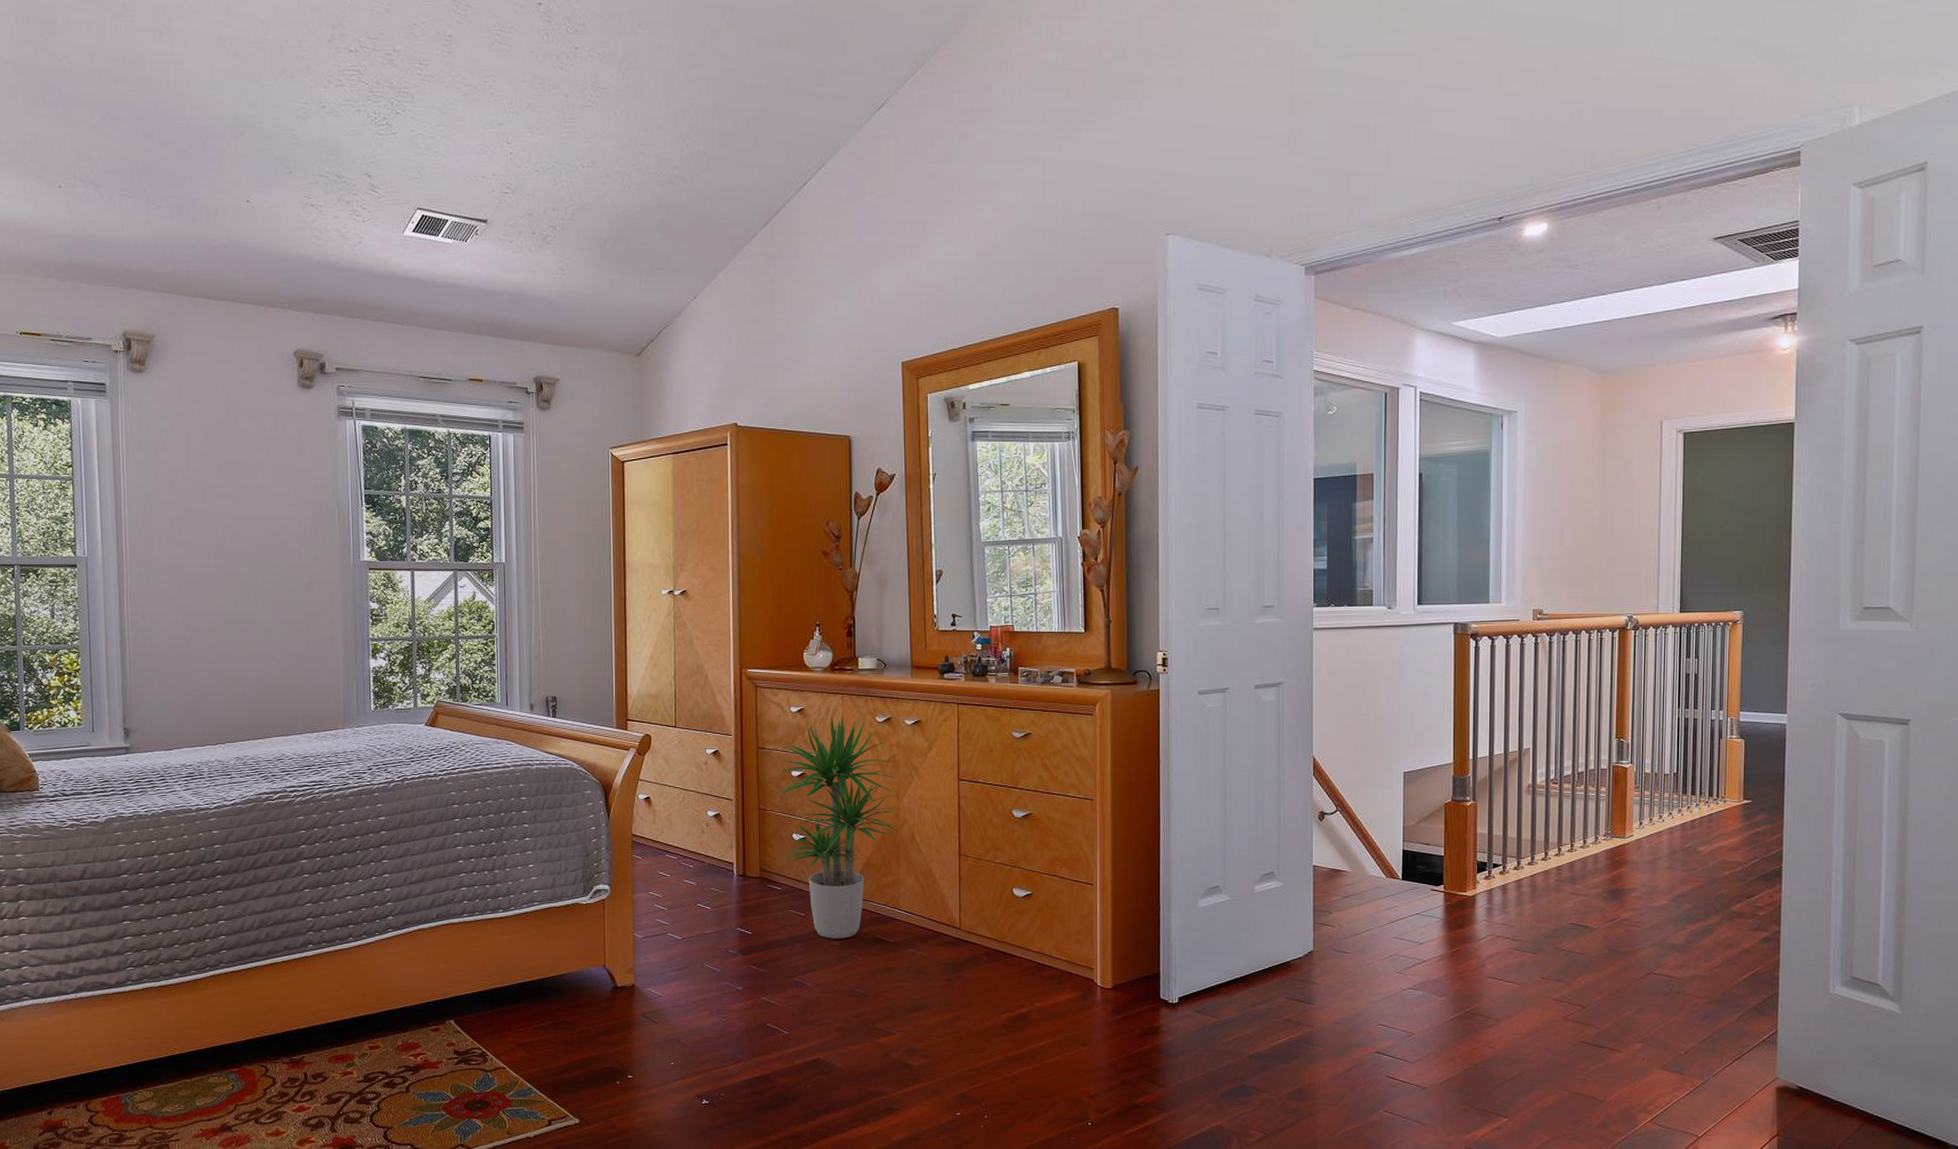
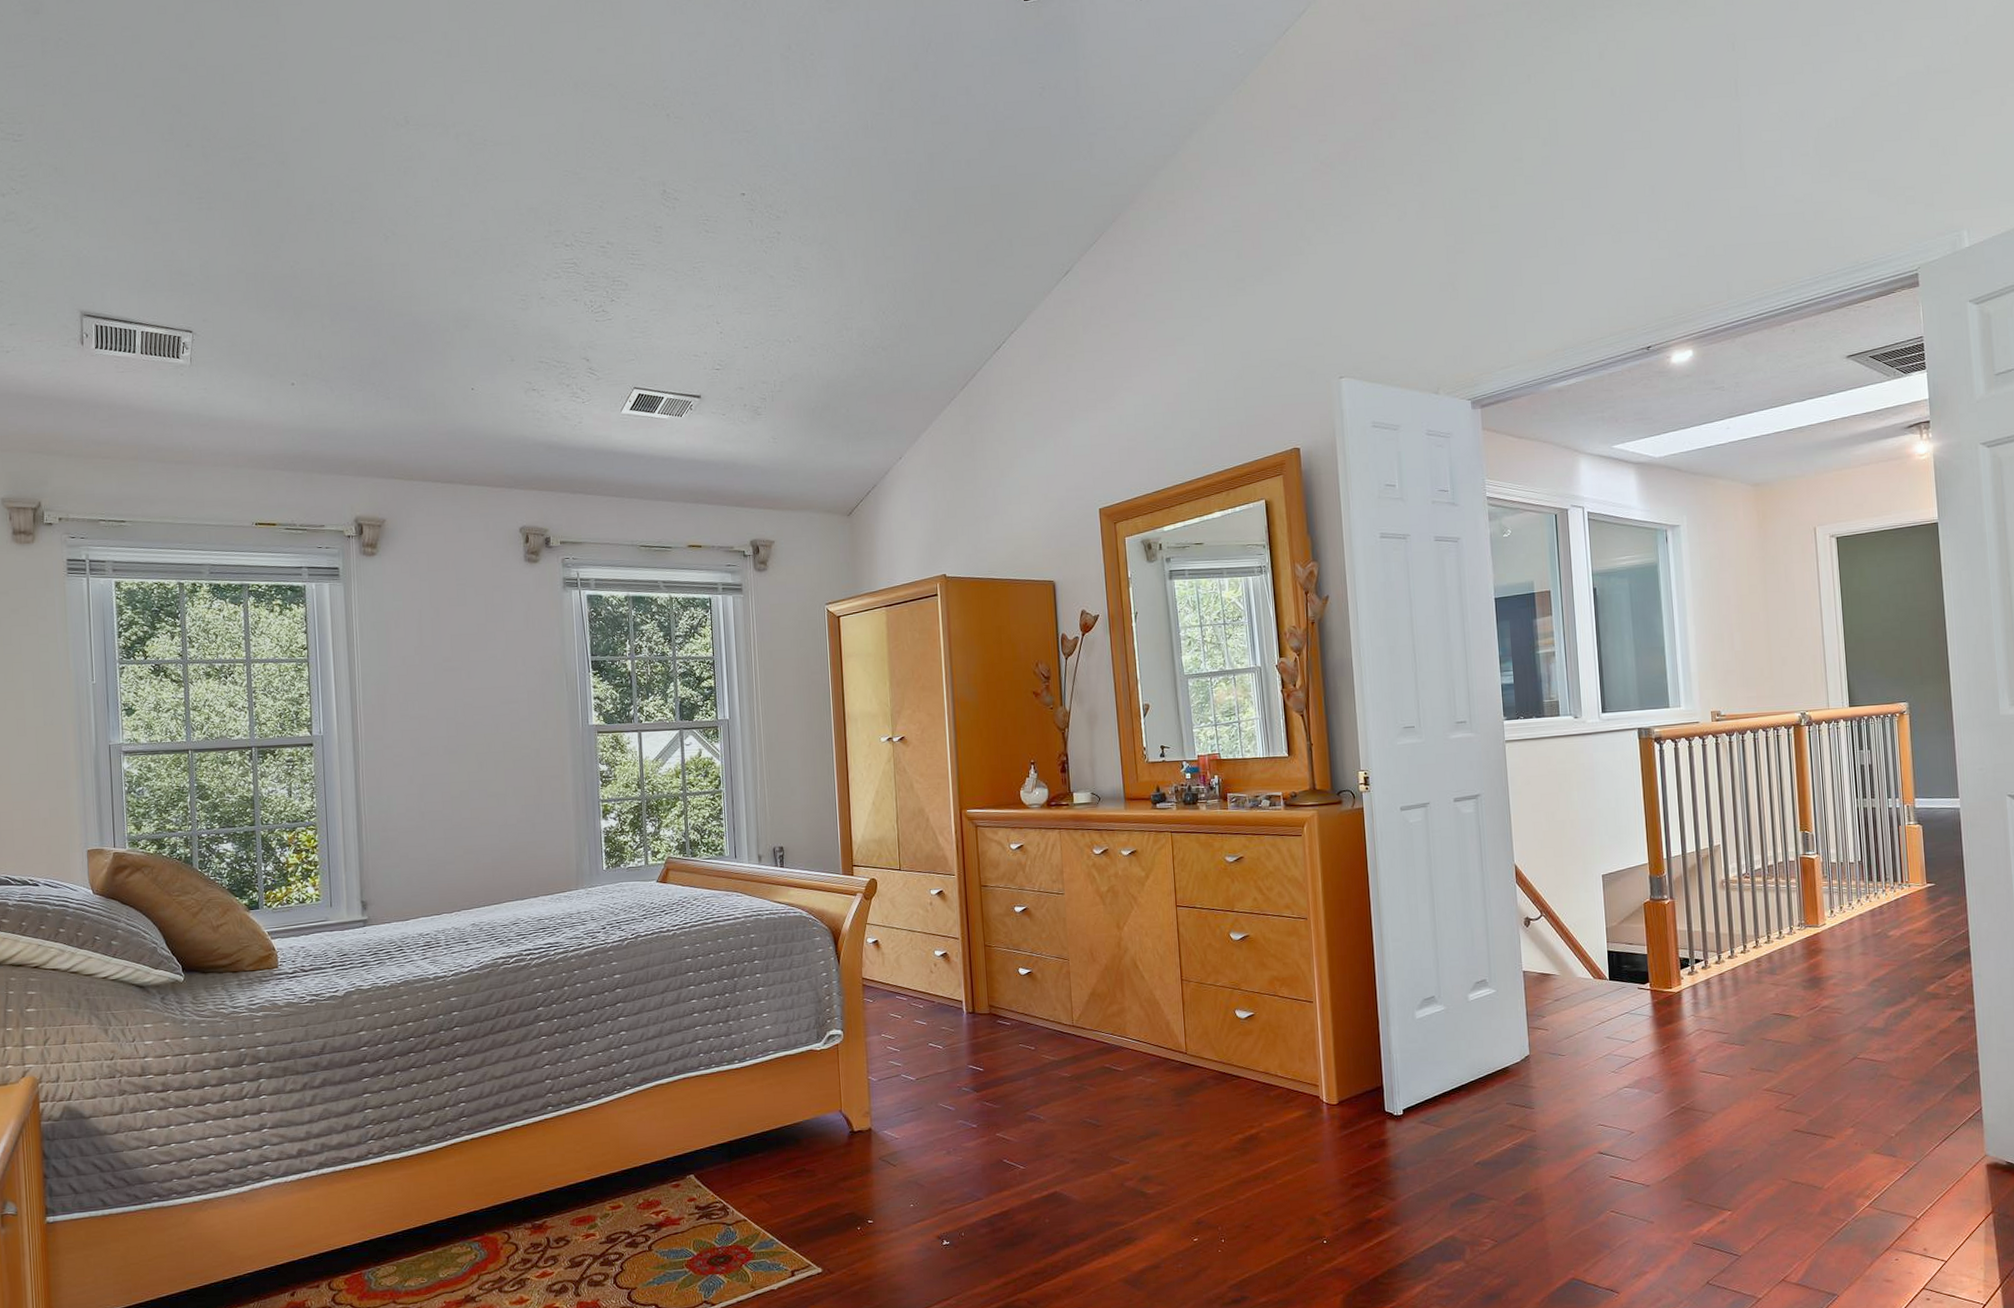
potted plant: present [771,715,900,939] -> none [996,849,1123,1071]

